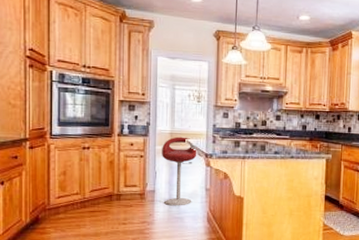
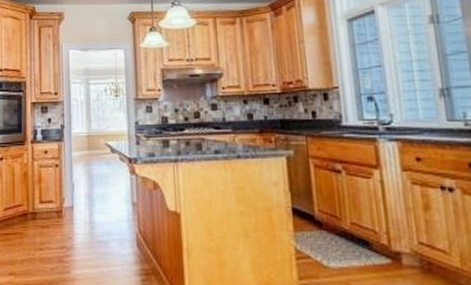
bar stool: present [162,136,197,206] -> none [79,139,119,226]

